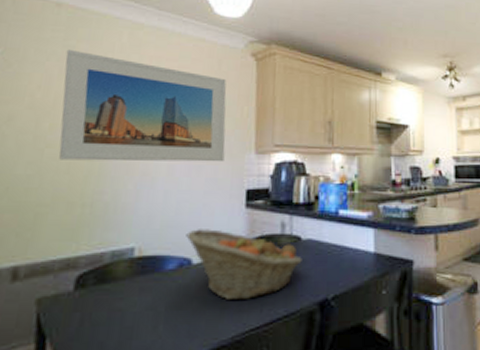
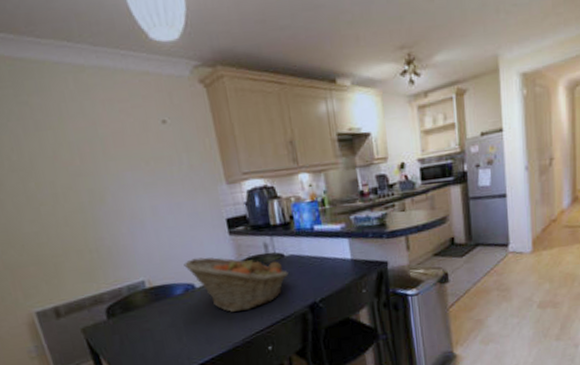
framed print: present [59,49,227,162] -> none [22,105,200,215]

